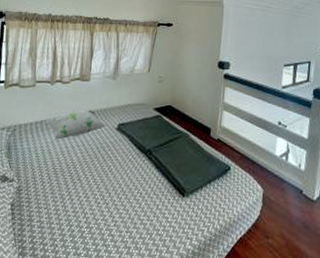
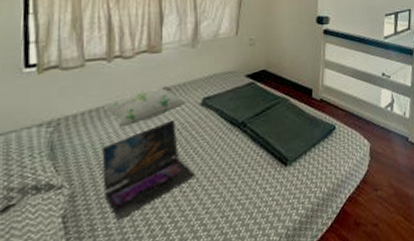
laptop: none [40,139,108,216] -> present [102,120,194,220]

